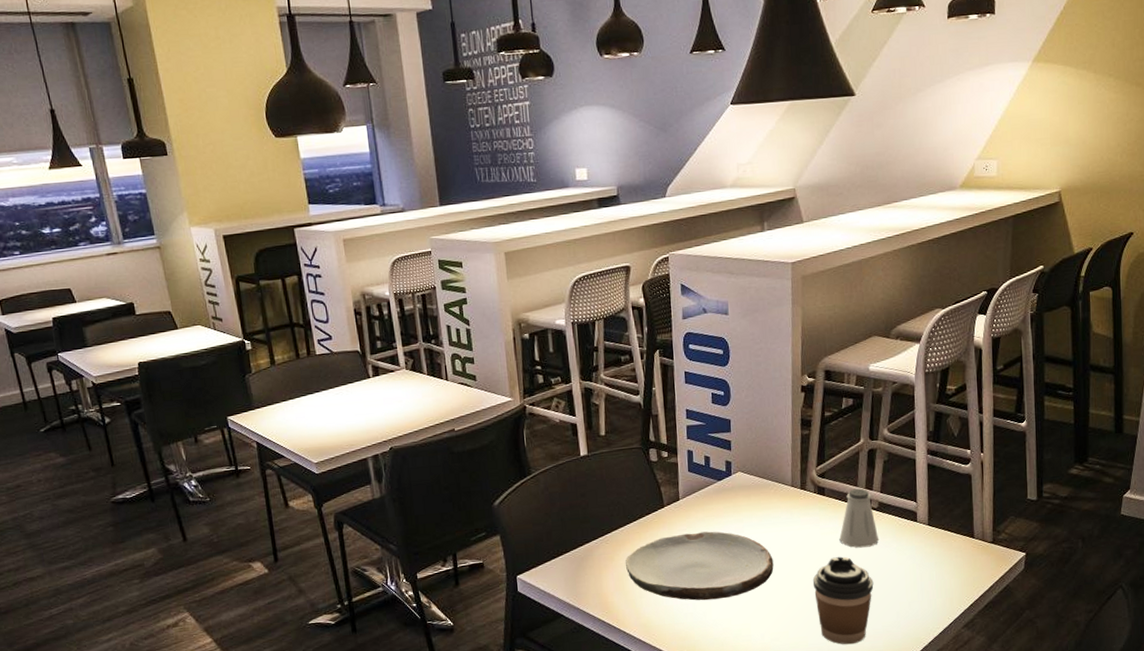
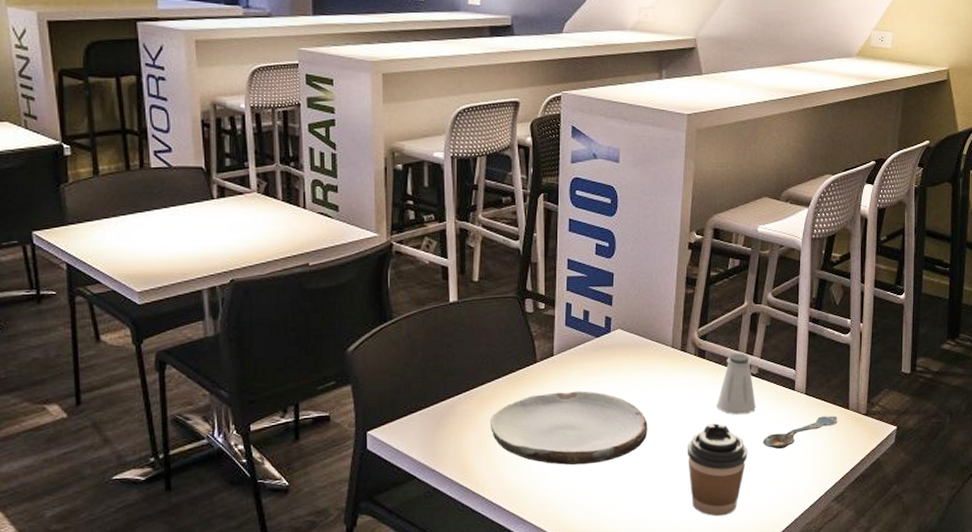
spoon: none [887,544,963,579] -> present [762,415,838,449]

